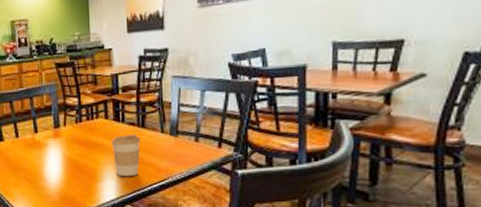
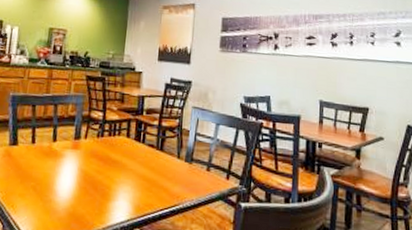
coffee cup: present [111,133,141,176] -> none [129,155,158,198]

